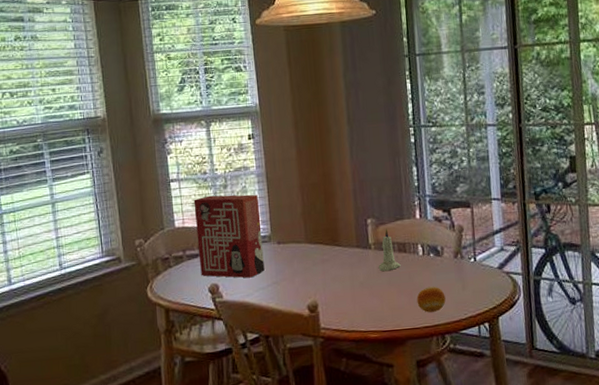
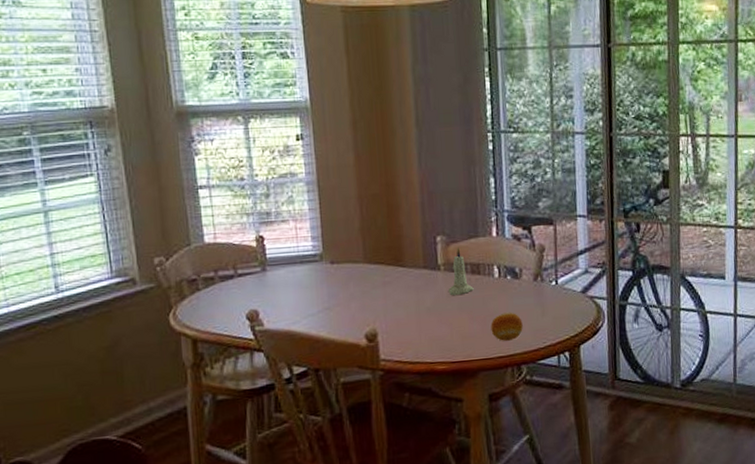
cereal box: present [193,194,265,278] -> none [228,205,315,303]

